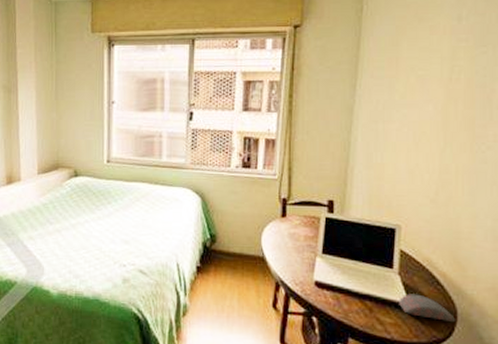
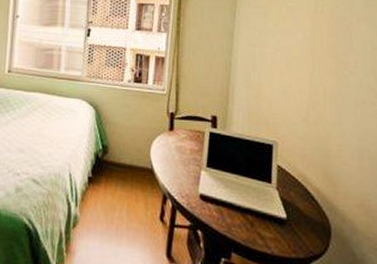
computer mouse: present [399,294,456,323] -> none [278,208,330,238]

